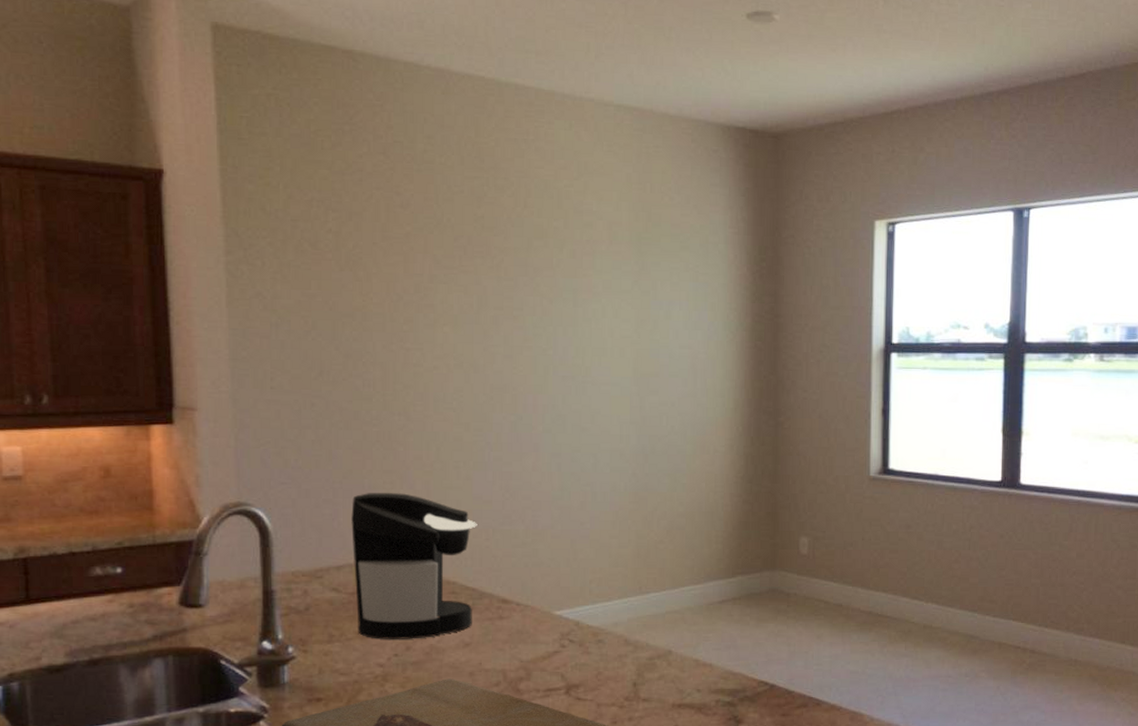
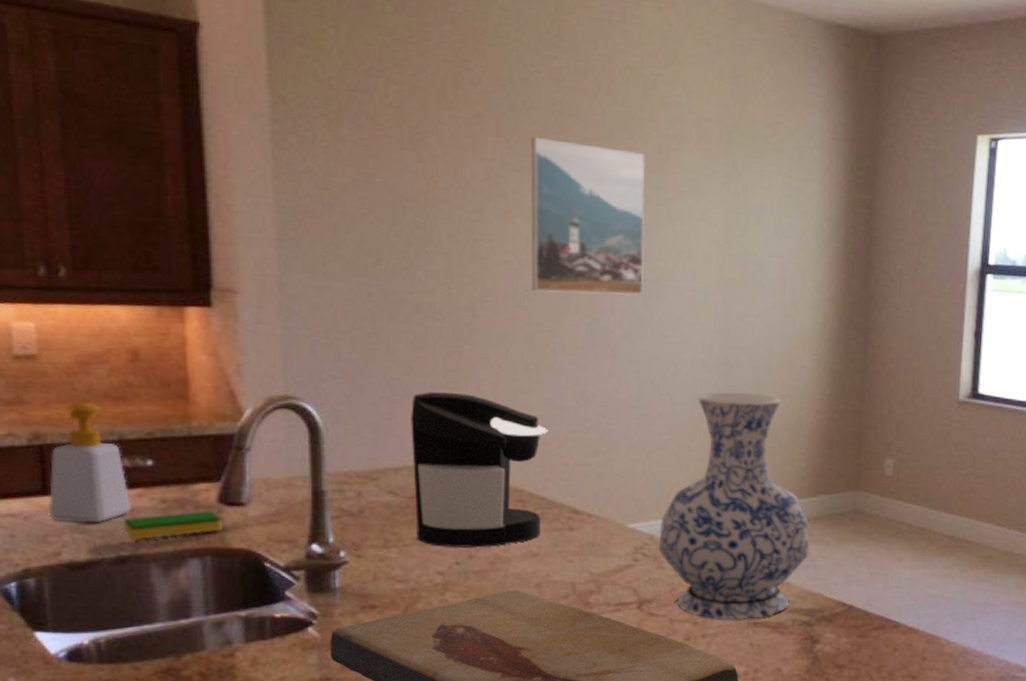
soap bottle: none [29,516,102,629] -> present [45,401,131,523]
dish sponge: none [96,612,184,643] -> present [124,510,223,540]
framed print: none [455,250,563,394] -> present [530,136,646,295]
vase: none [584,479,730,701] -> present [658,392,810,619]

